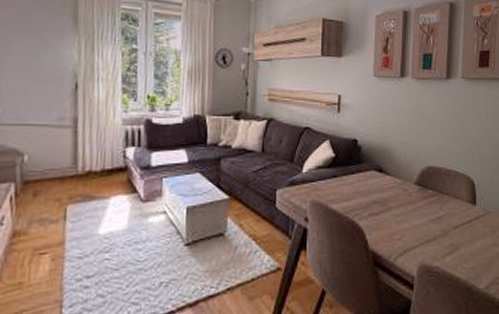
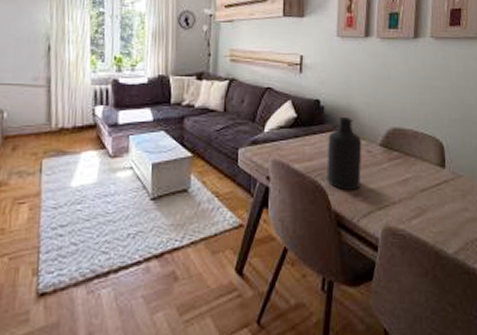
bottle: none [364,157,398,230] -> present [327,117,362,191]

